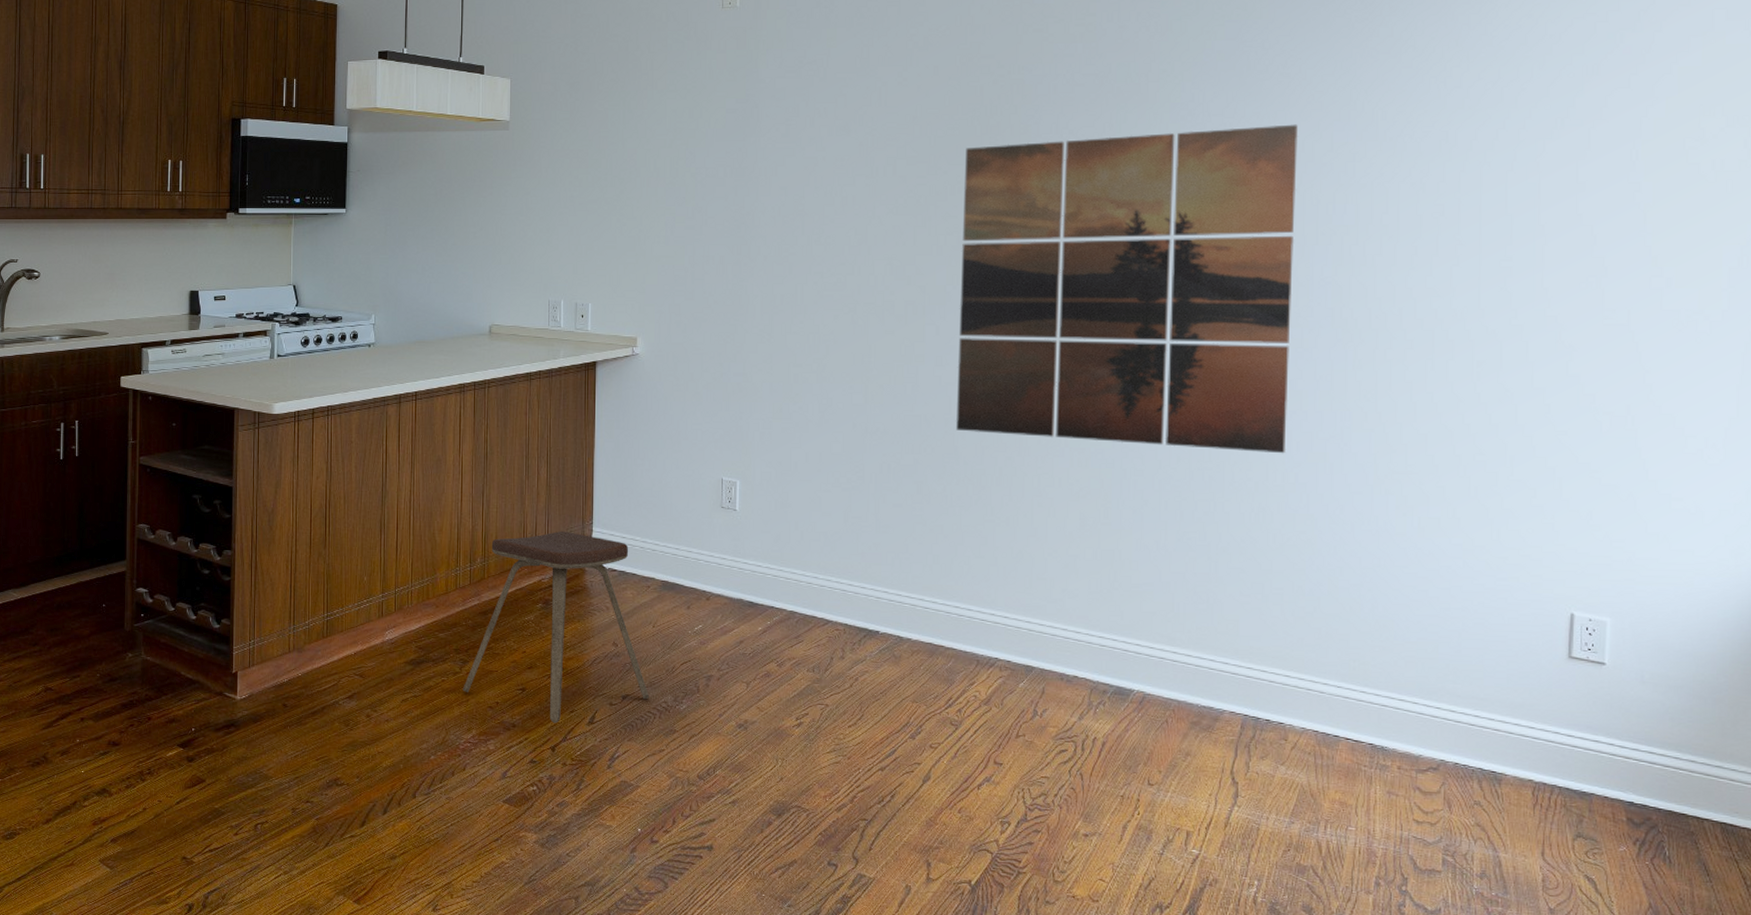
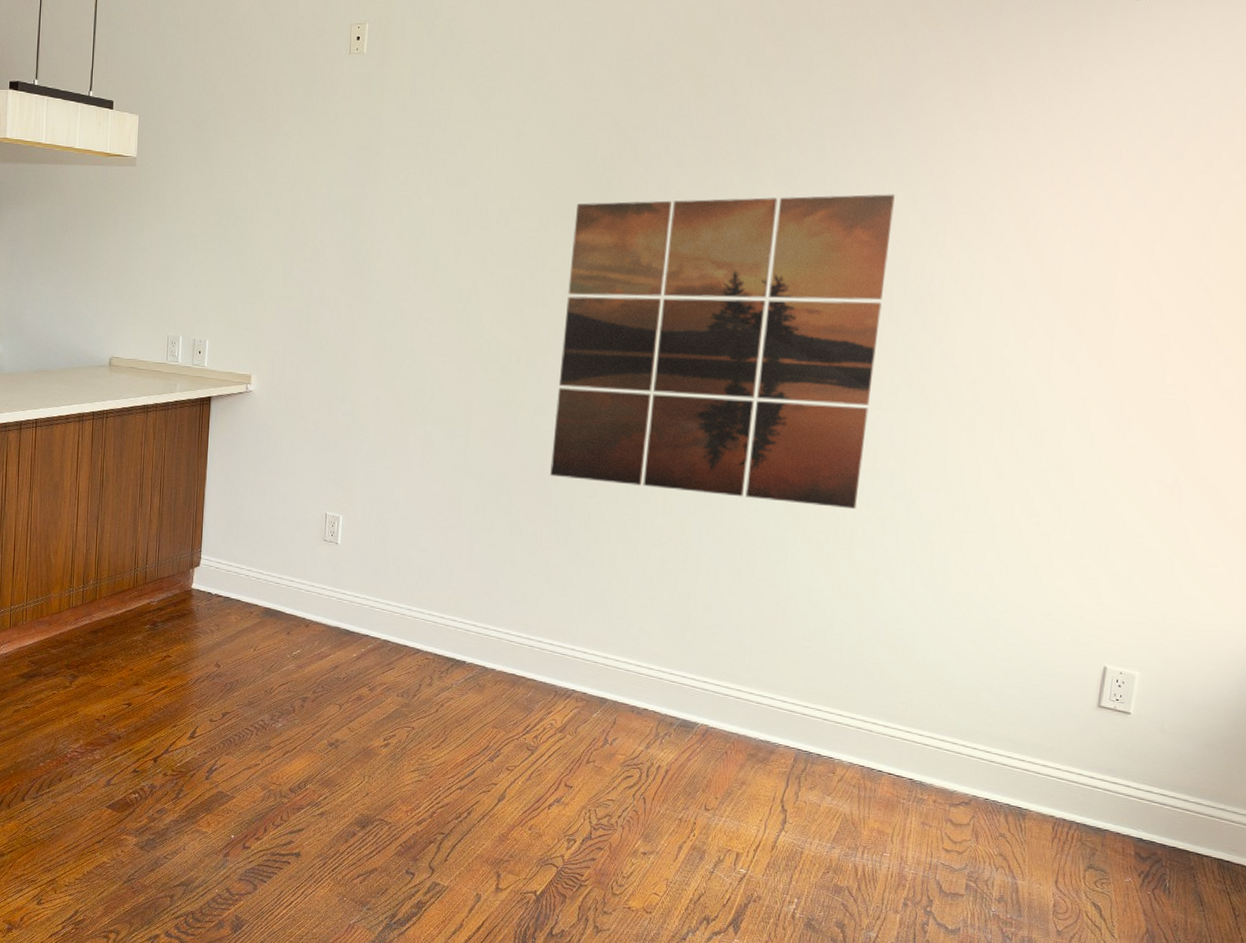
music stool: present [463,531,649,724] -> none [72,558,248,737]

